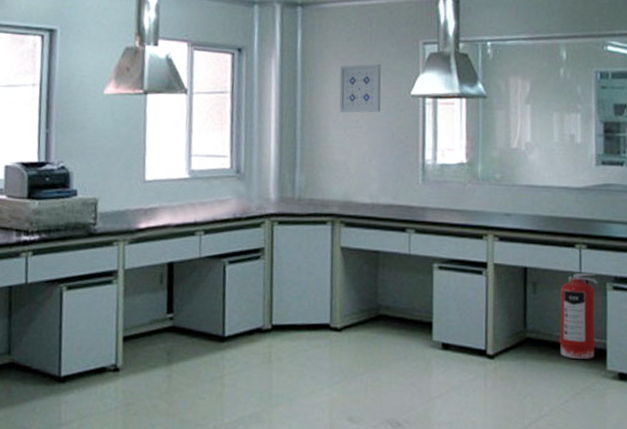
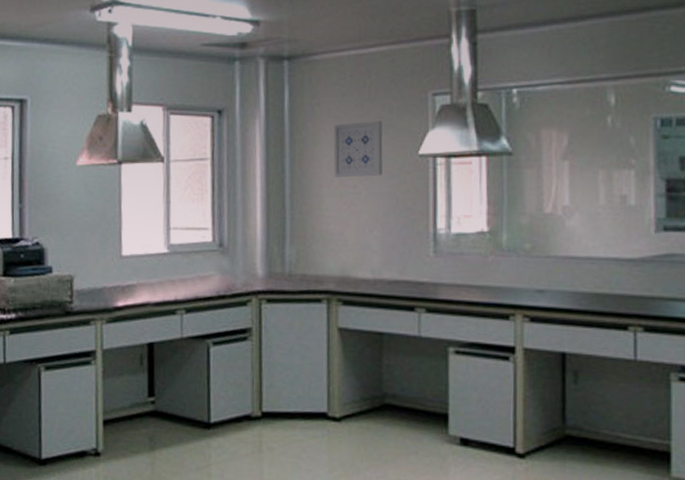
fire extinguisher: present [559,272,598,359] -> none [608,360,659,463]

